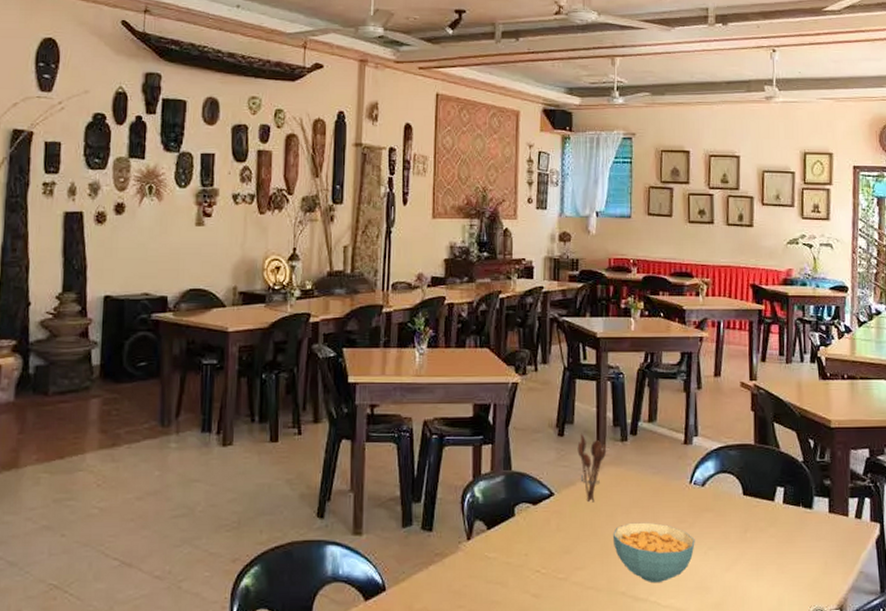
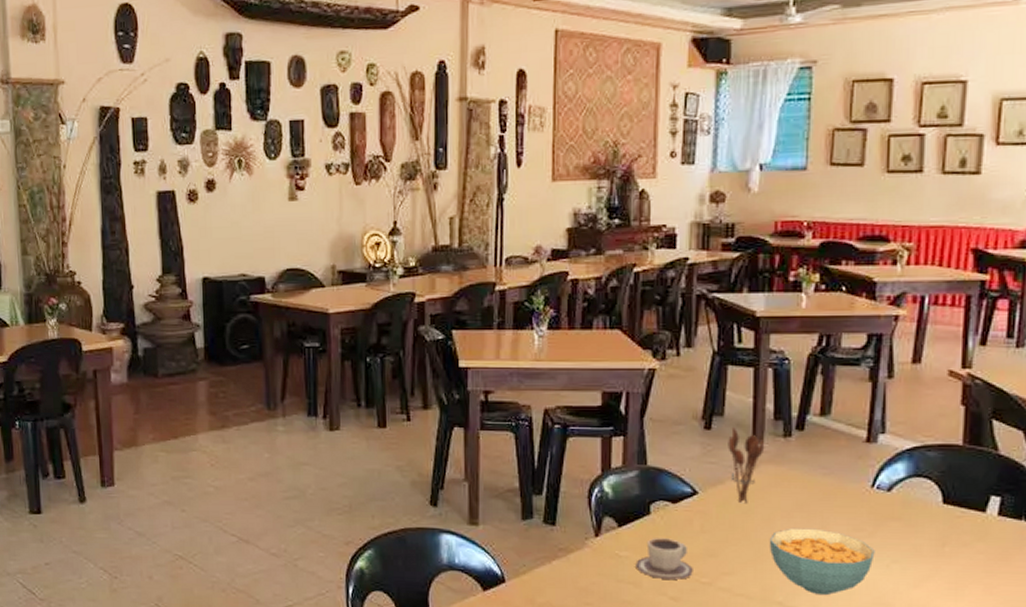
cup: none [502,538,551,577] -> present [635,538,693,580]

